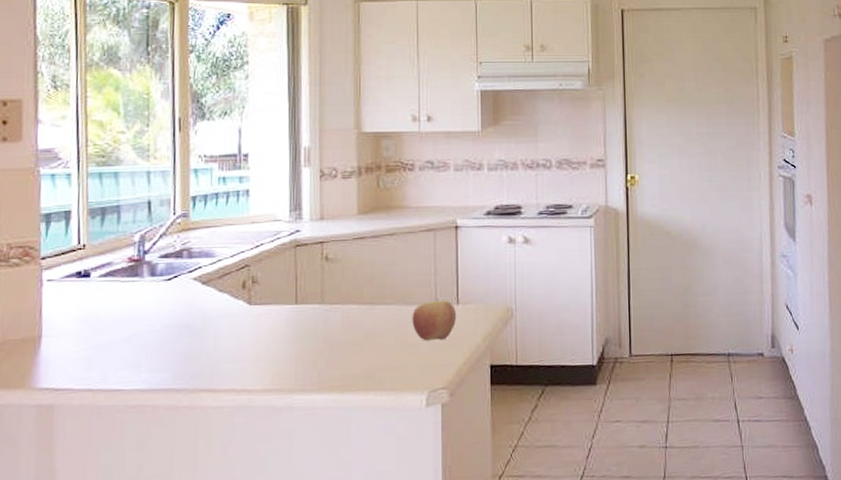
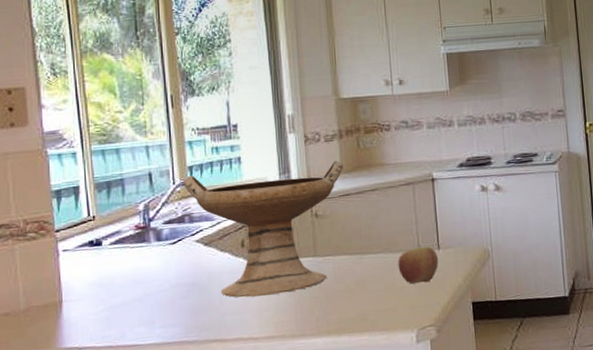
decorative bowl: none [185,200,360,345] -> present [184,161,343,298]

